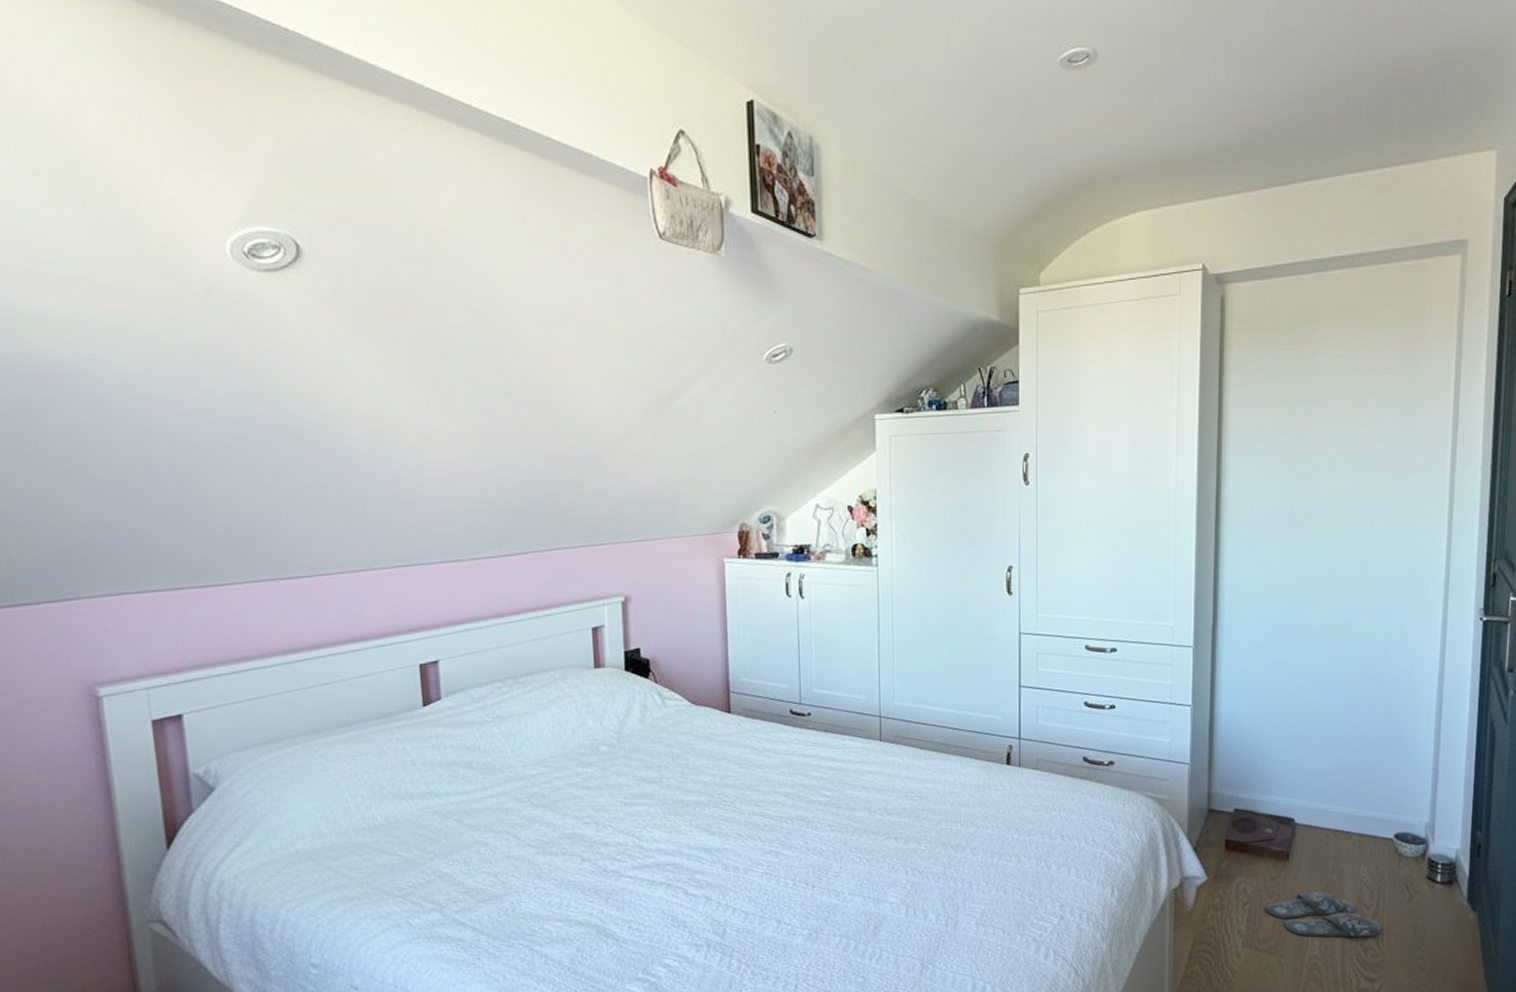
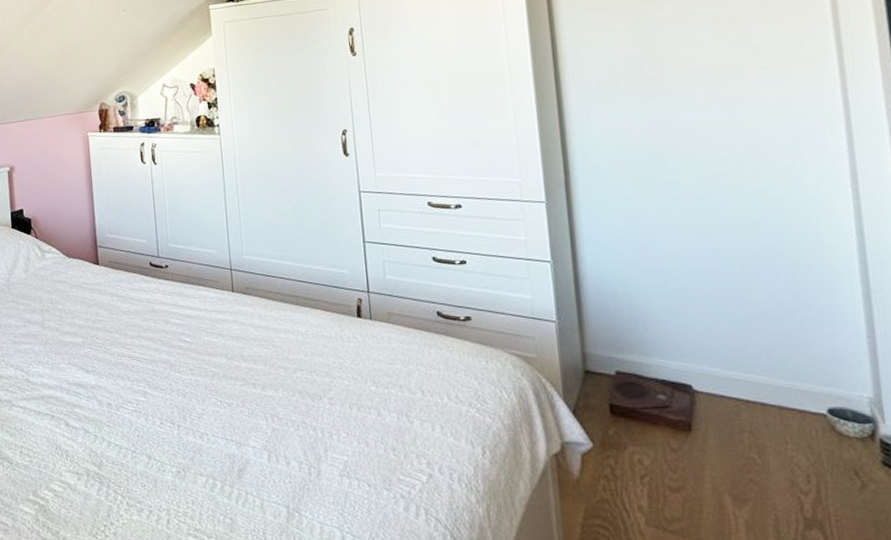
slippers: present [1265,891,1382,938] -> none [669,469,830,529]

